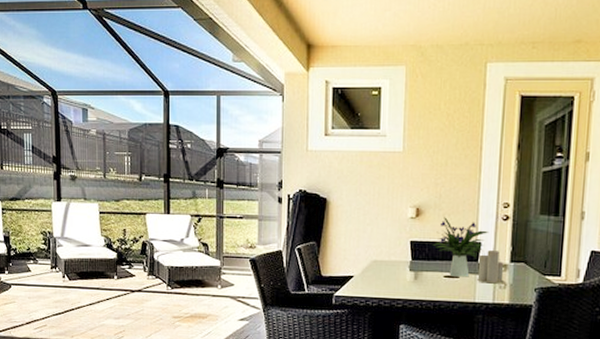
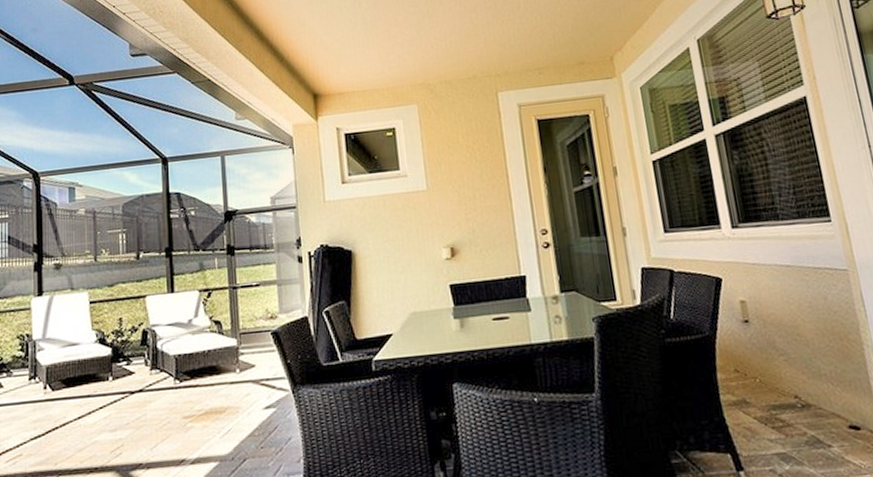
flower arrangement: present [433,217,489,277] -> none [475,253,532,318]
candle: present [477,248,505,284] -> none [526,280,559,320]

